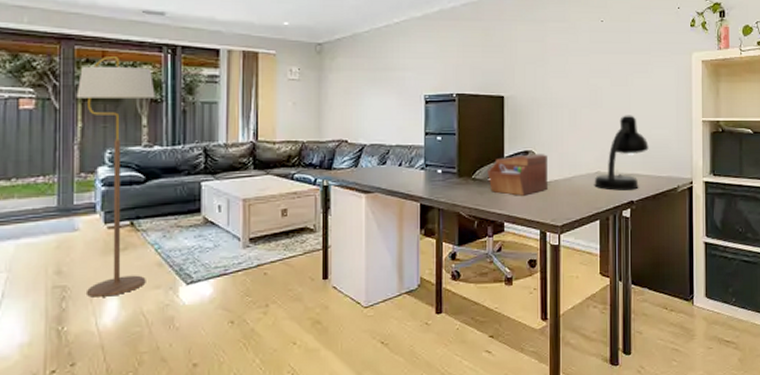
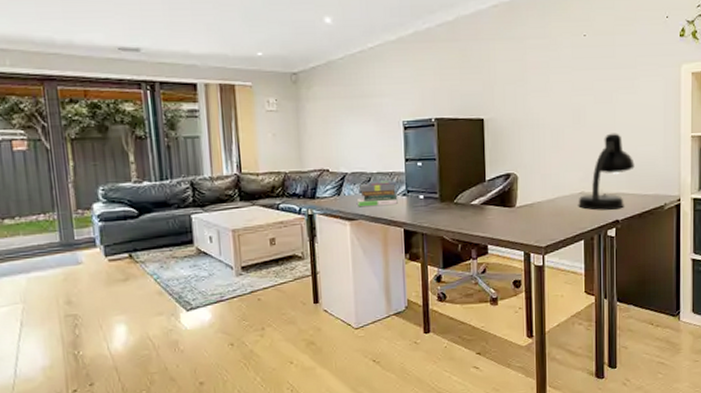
floor lamp: present [76,57,155,297] -> none [64,95,149,325]
books: none [375,153,416,180] -> present [357,180,398,207]
sewing box: present [488,154,548,196] -> none [470,176,531,219]

